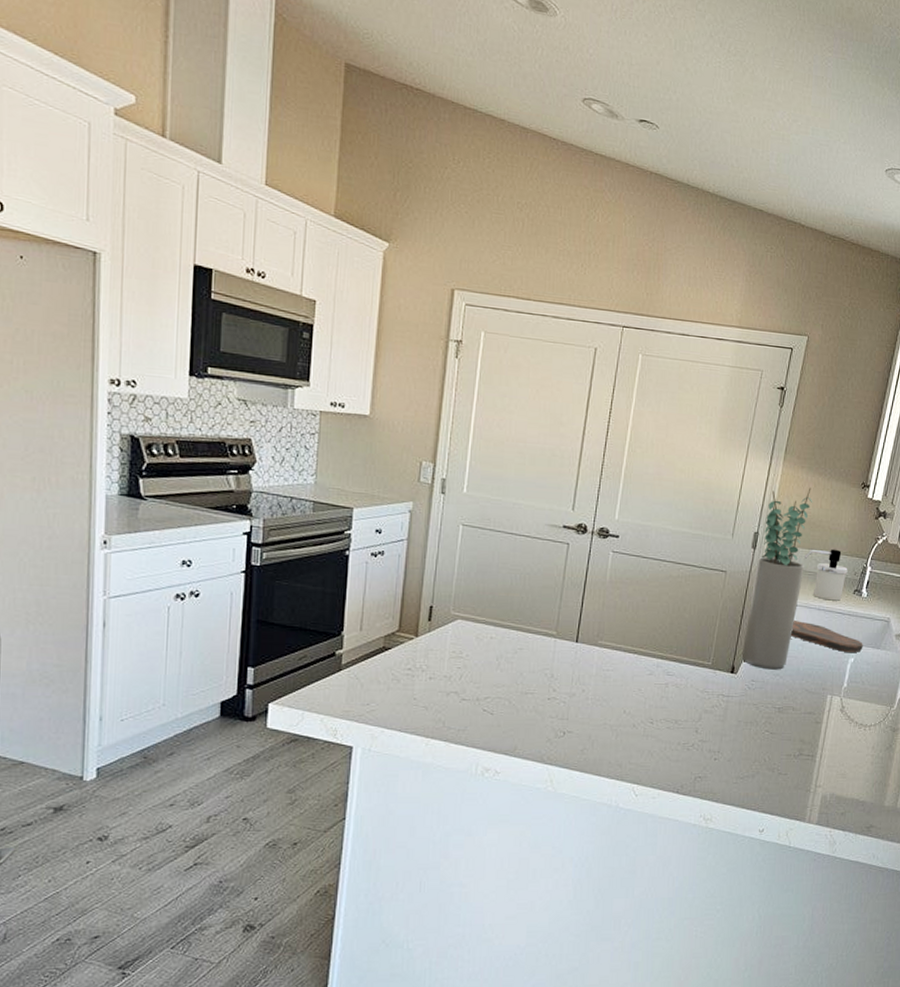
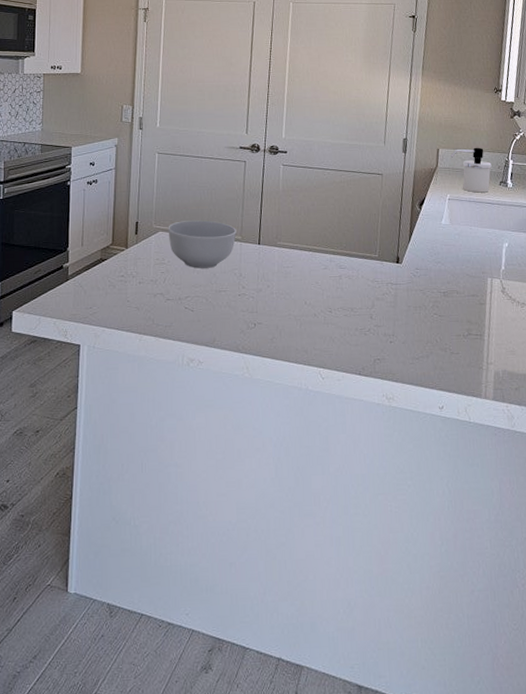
bowl: none [468,608,551,666] -> present [168,220,236,268]
vase: present [741,487,813,670] -> none [404,96,453,258]
cutting board: present [791,621,863,652] -> none [447,213,515,238]

